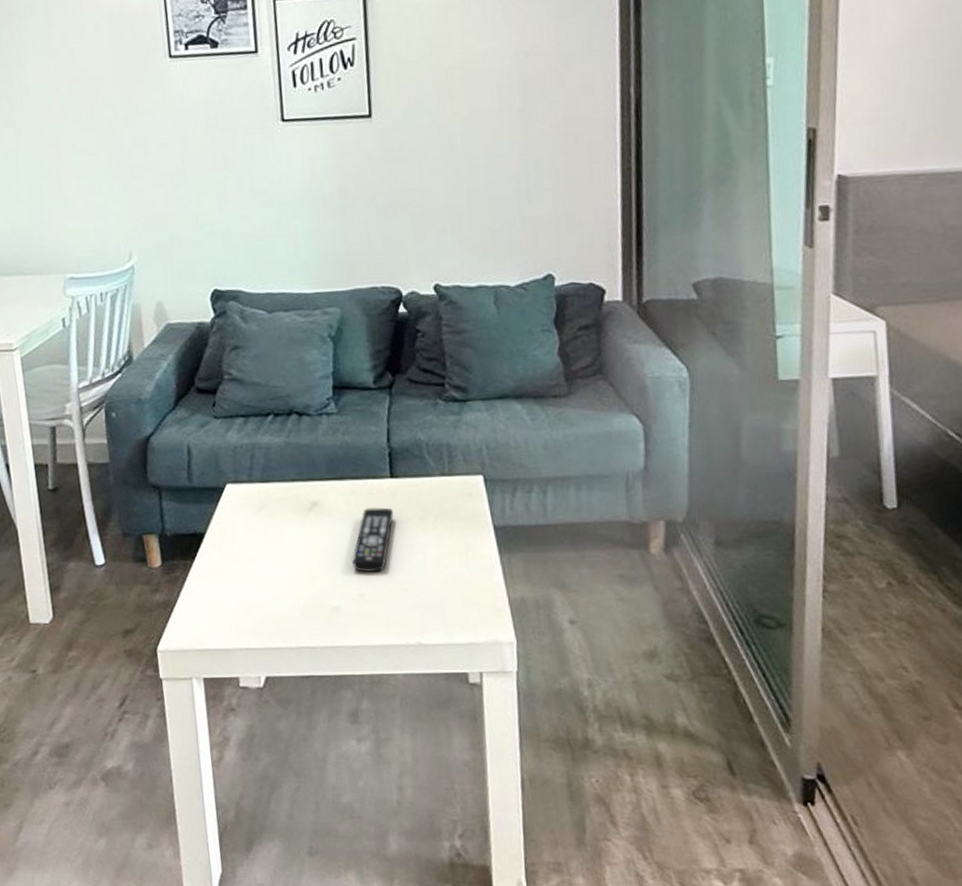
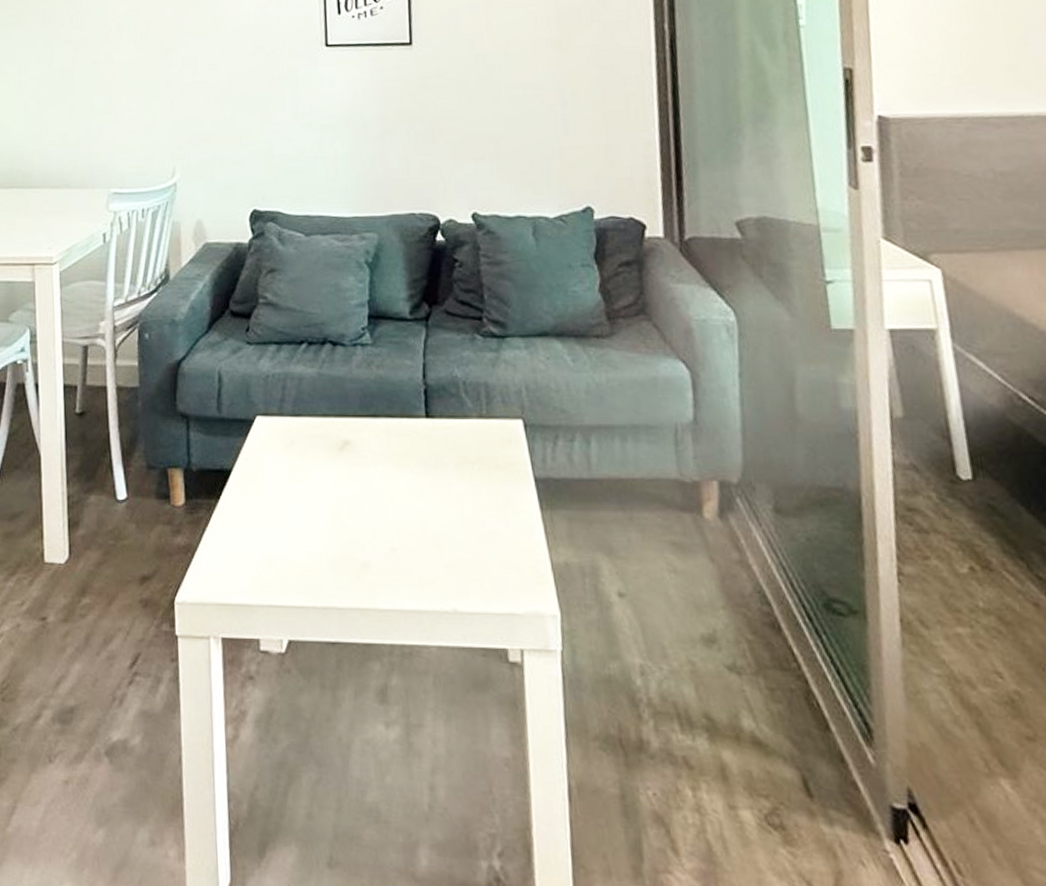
remote control: present [352,507,393,573] -> none [384,450,428,524]

